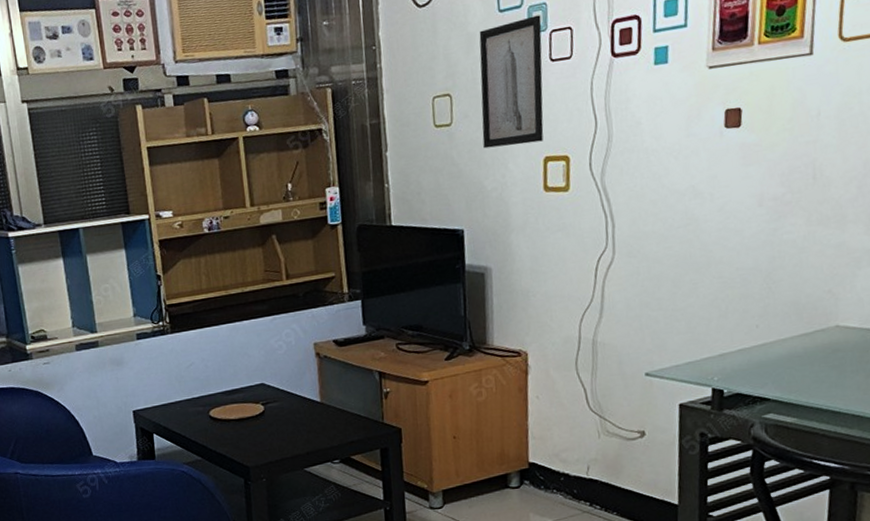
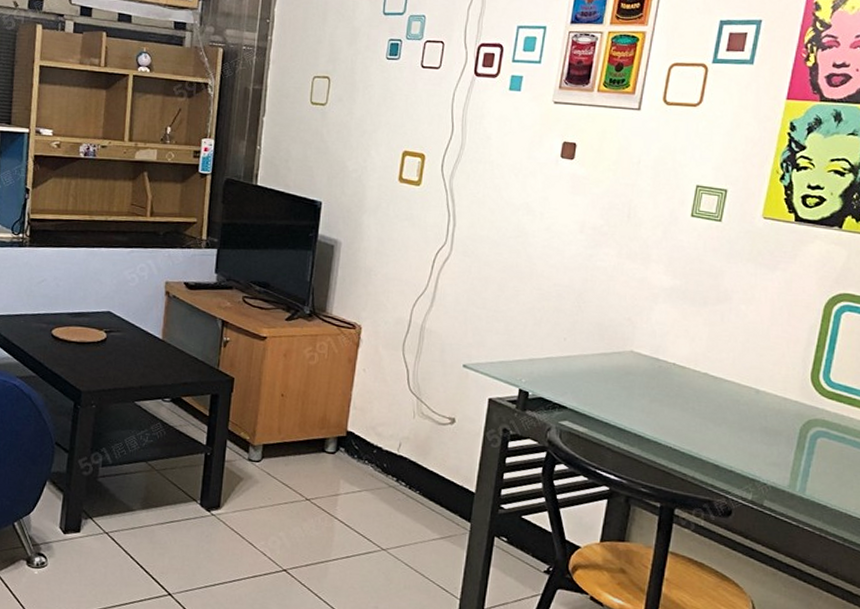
wall art: present [479,15,544,149] -> none [351,24,419,137]

